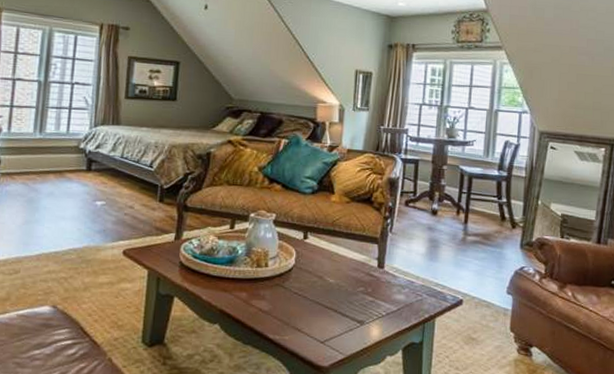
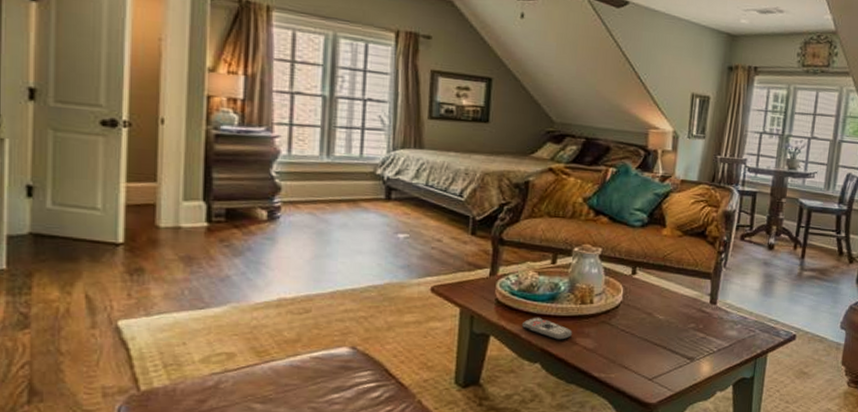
remote control: none [202,279,249,302] -> present [521,317,572,340]

